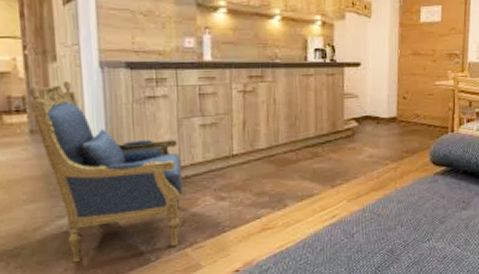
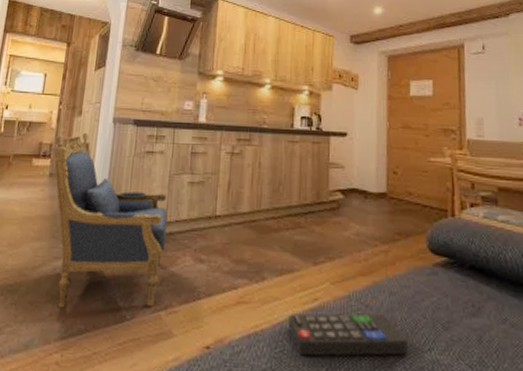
remote control: none [310,220,412,263] -> present [288,313,409,357]

